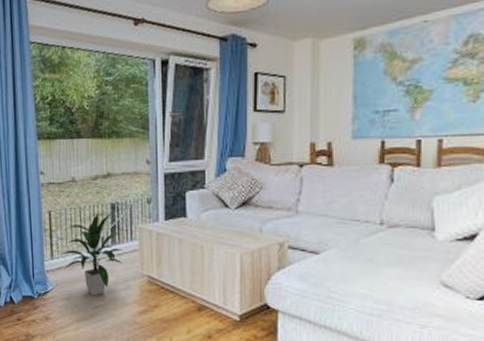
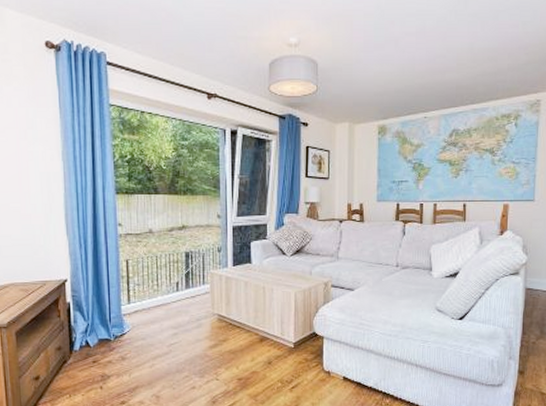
indoor plant: present [60,212,123,296] -> none [137,260,196,335]

